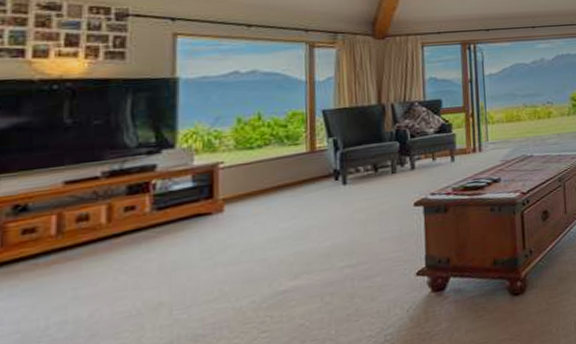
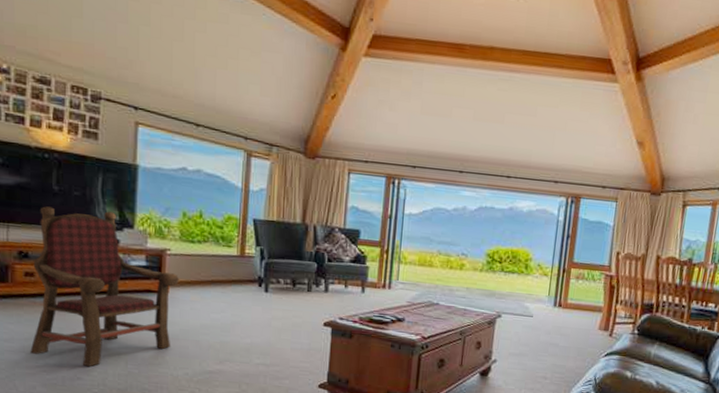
armchair: none [29,134,236,332] -> present [30,206,179,366]

